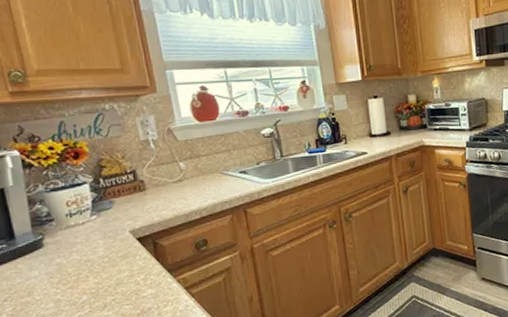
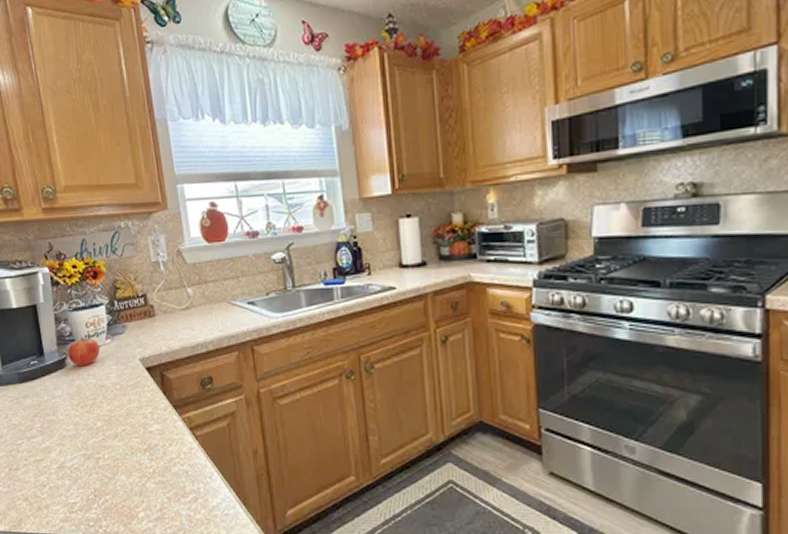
fruit: none [44,216,84,245] -> present [67,337,100,367]

